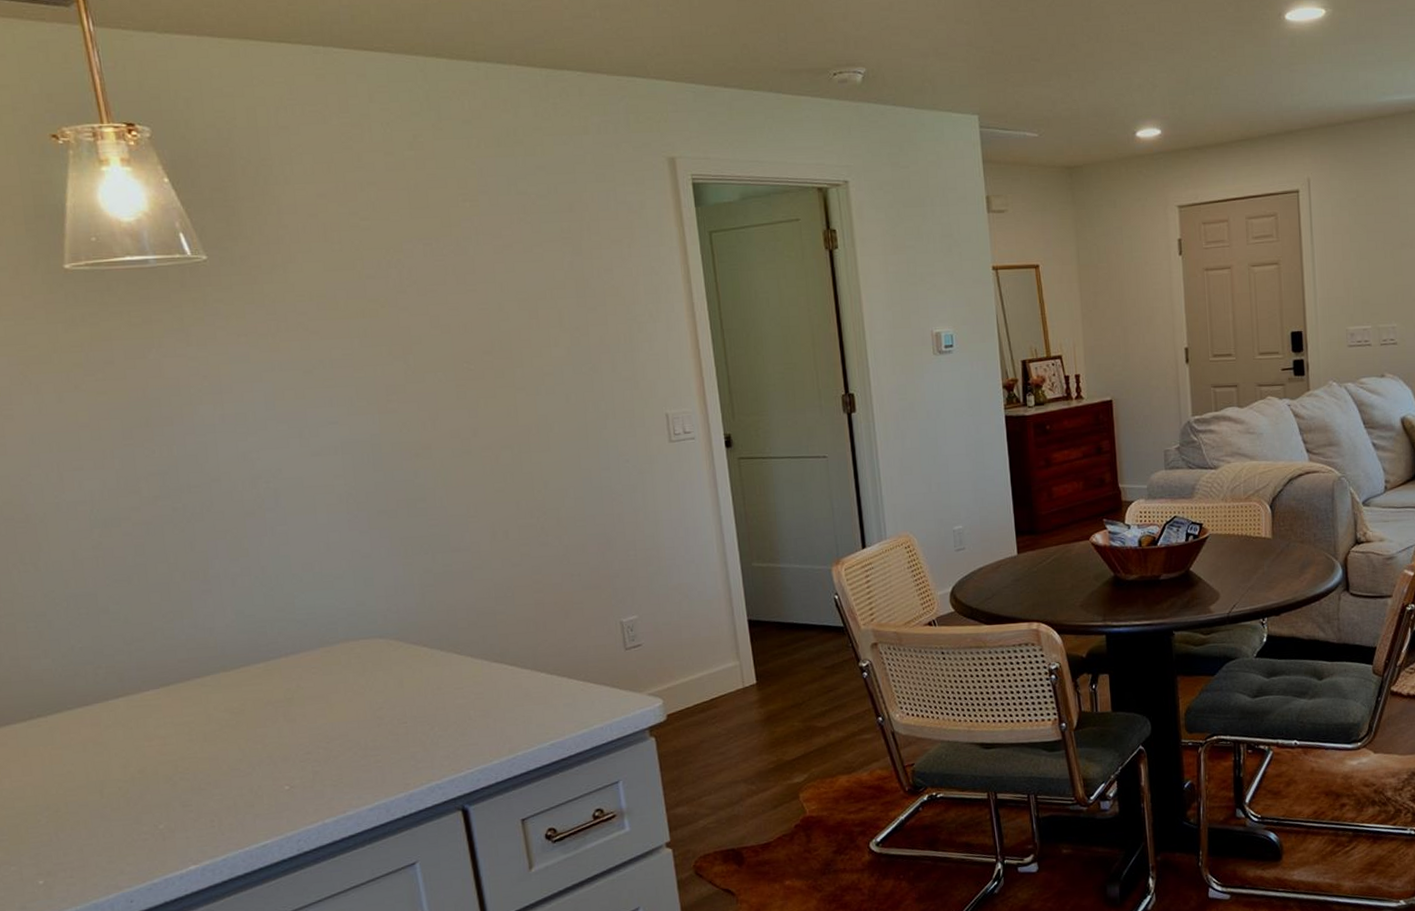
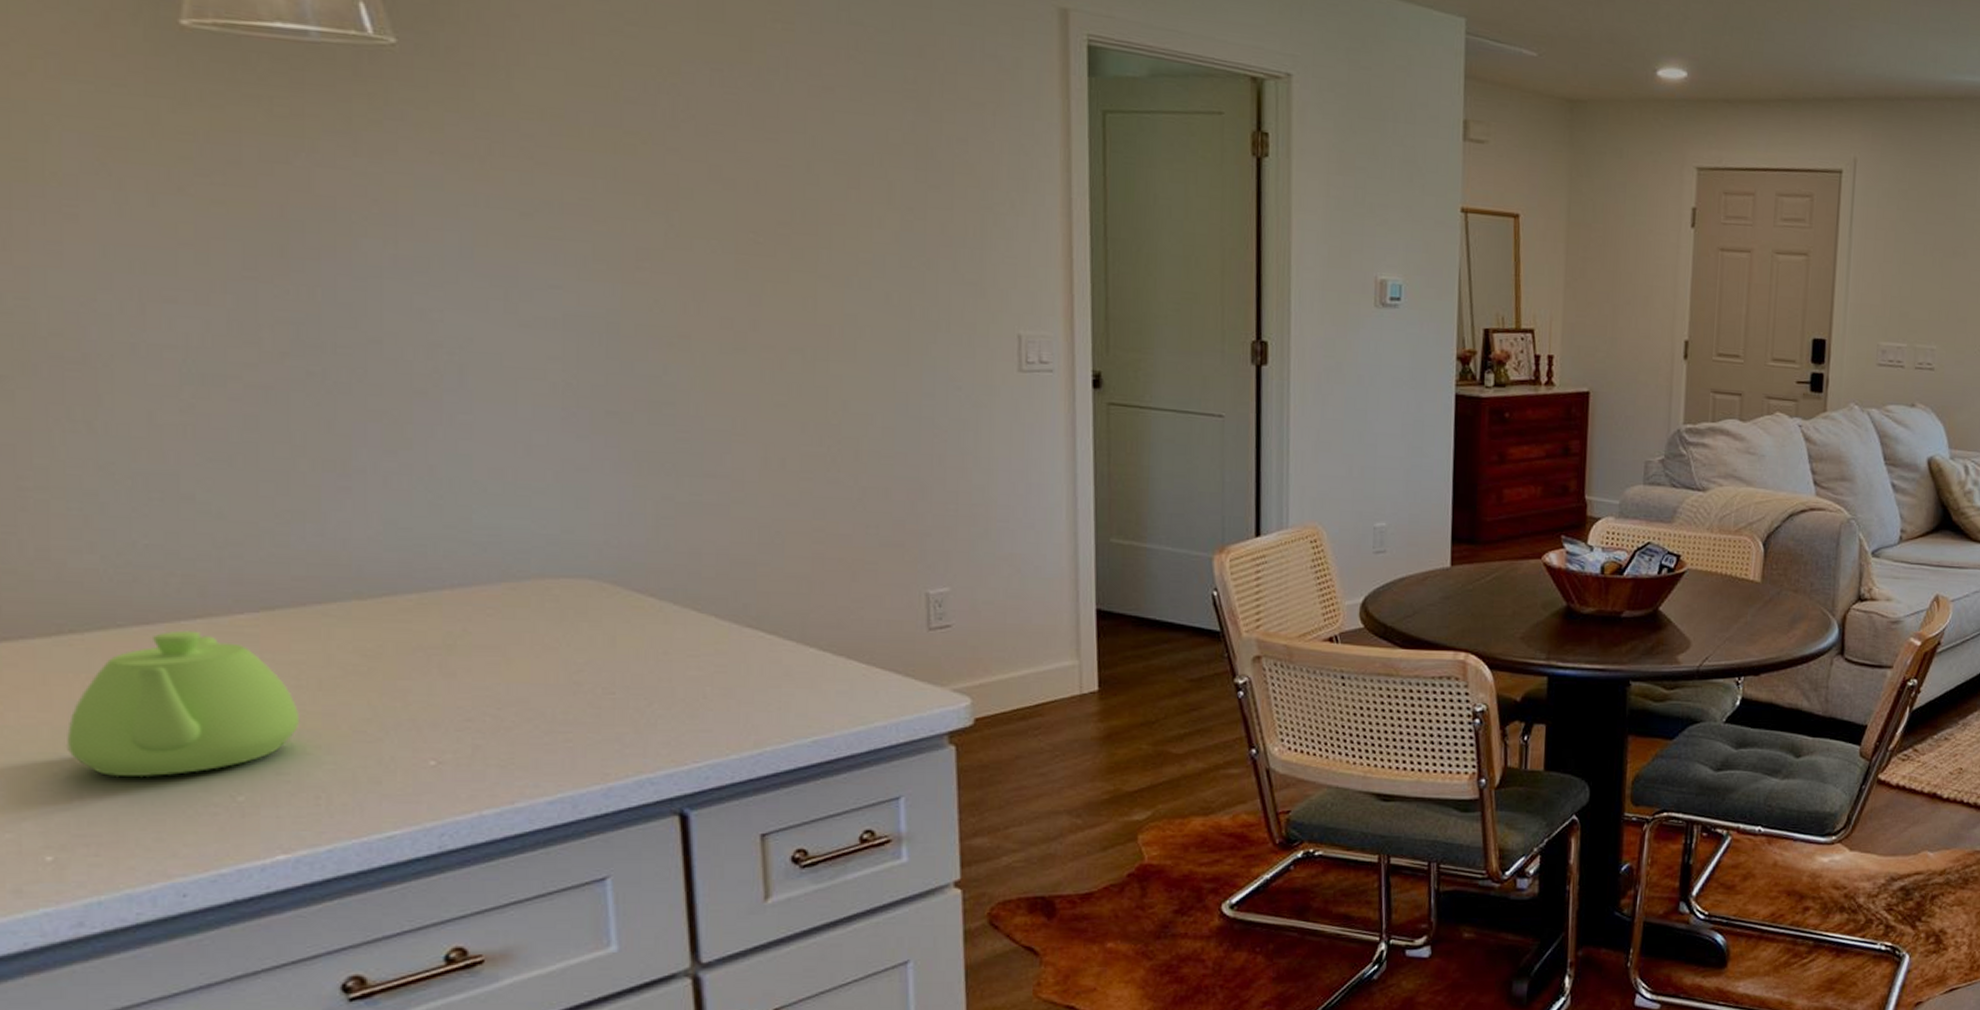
teapot: none [43,706,195,819] -> present [65,630,301,778]

